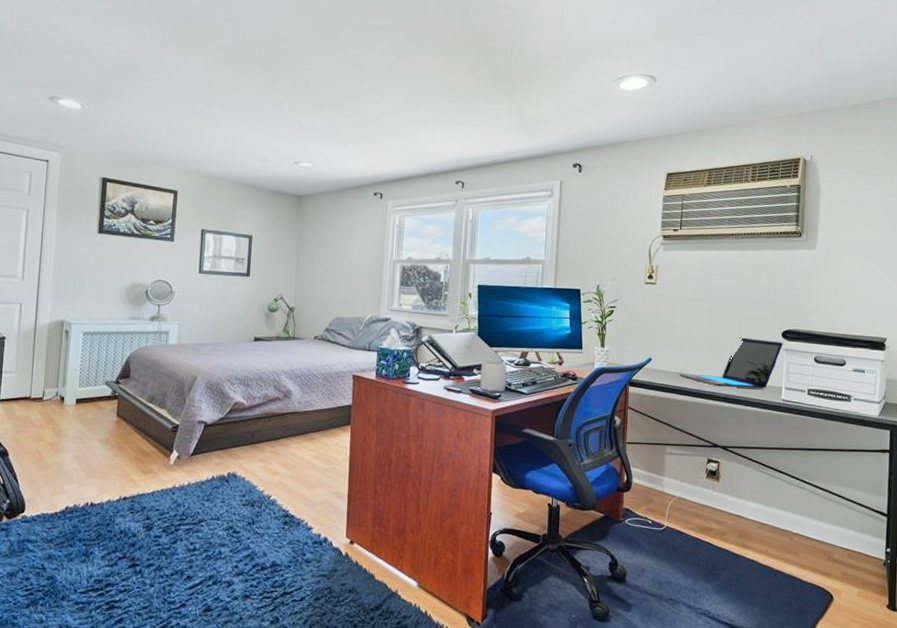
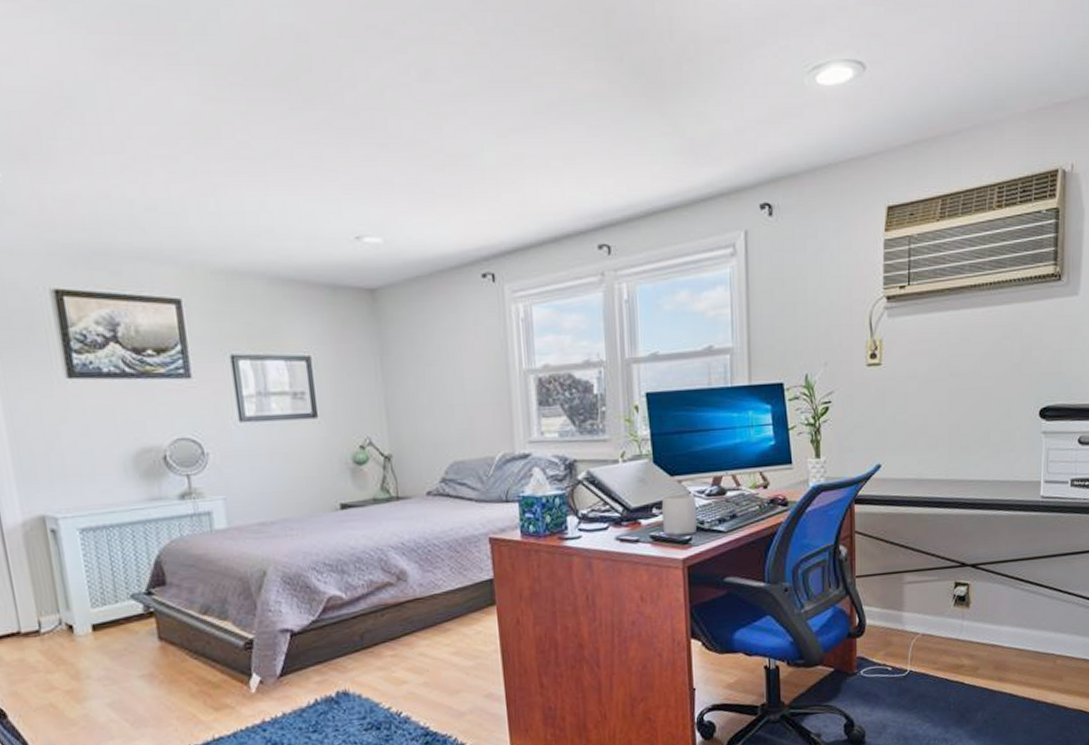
laptop: present [679,337,784,389] -> none [916,423,1042,490]

